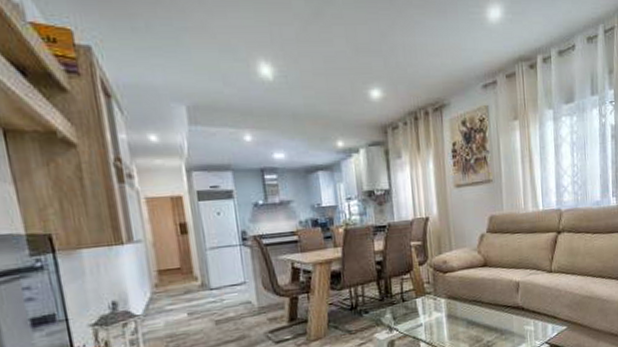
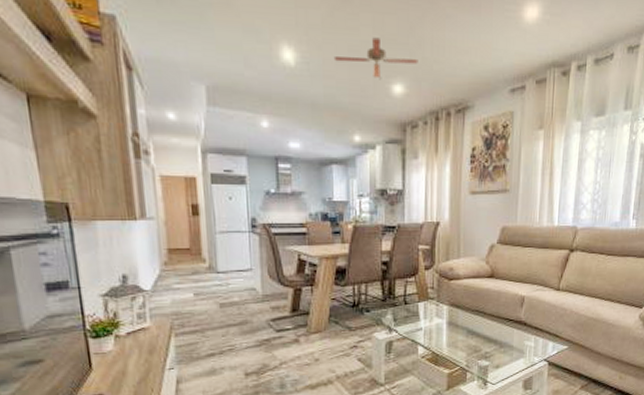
ceiling fan: none [310,47,393,87] -> present [333,37,418,80]

